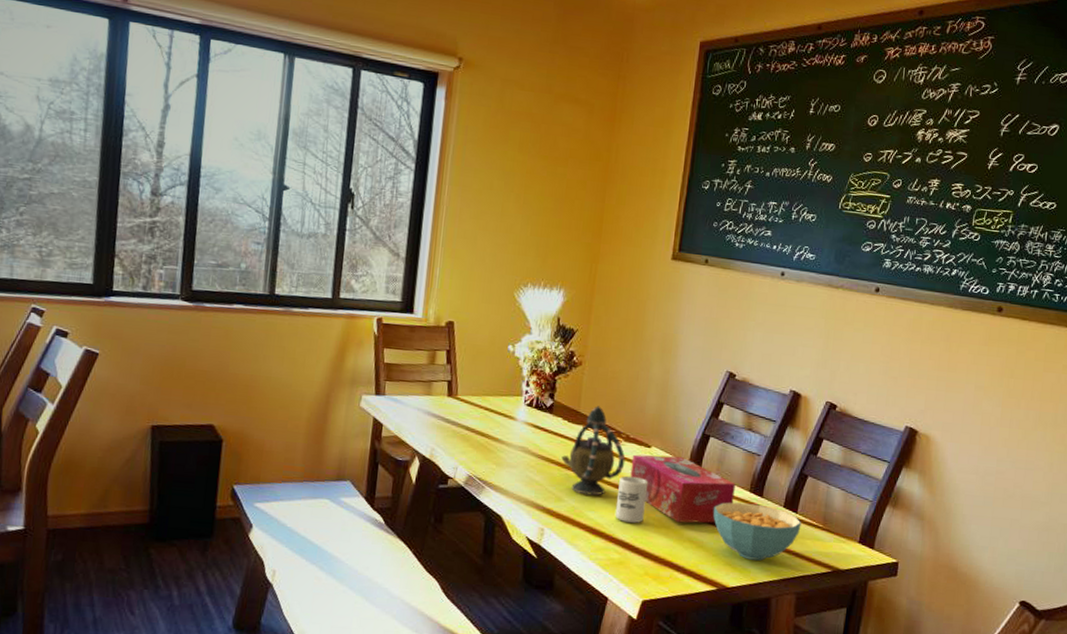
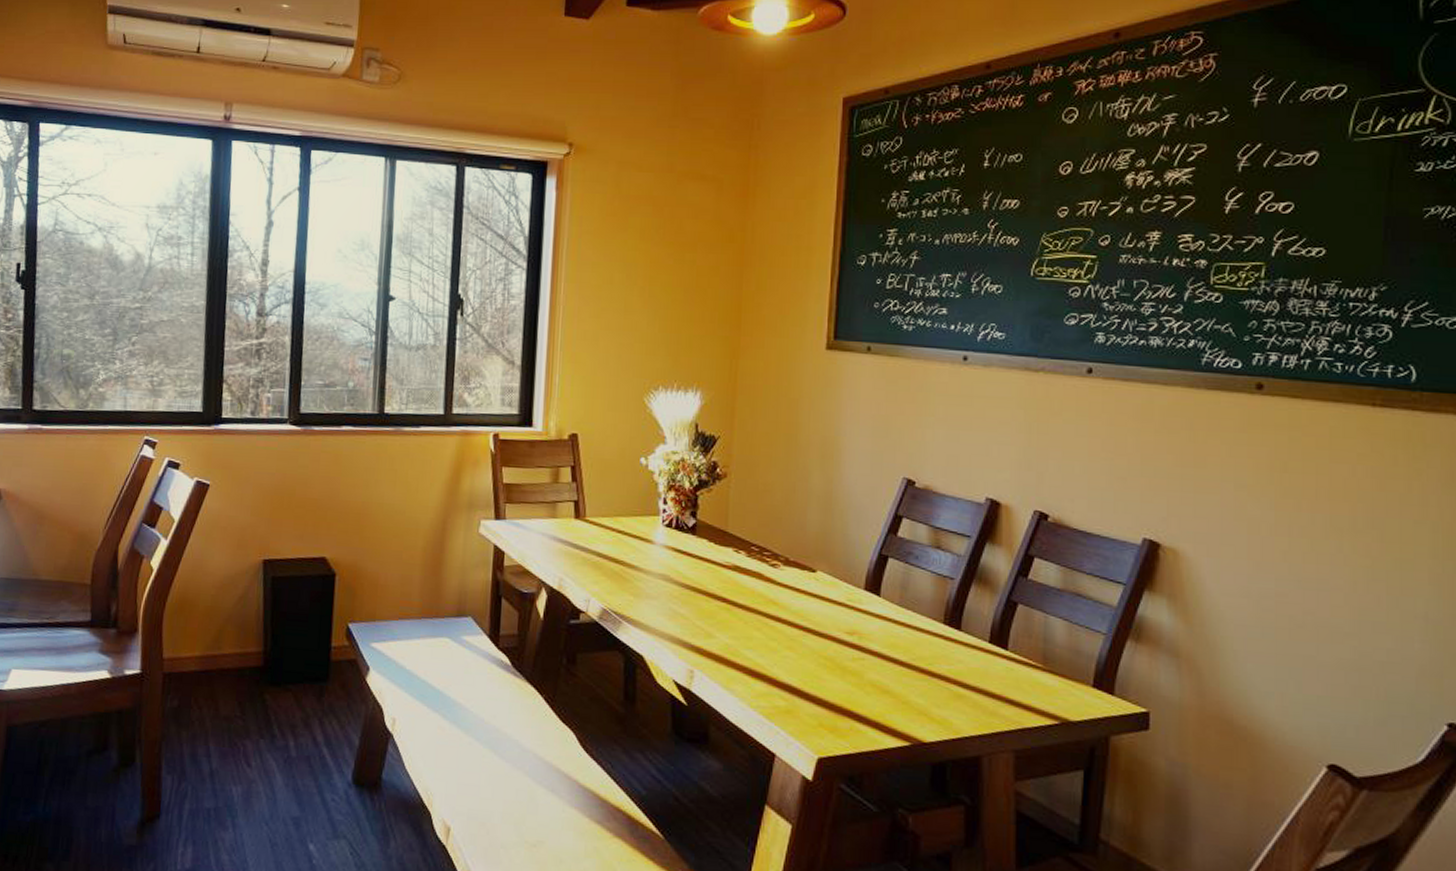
teapot: present [561,406,626,496] -> none [709,524,786,631]
cup: present [615,475,648,524] -> none [777,606,816,664]
tissue box: present [630,454,736,523] -> none [793,580,925,663]
cereal bowl: present [713,502,802,561] -> none [898,636,1014,710]

